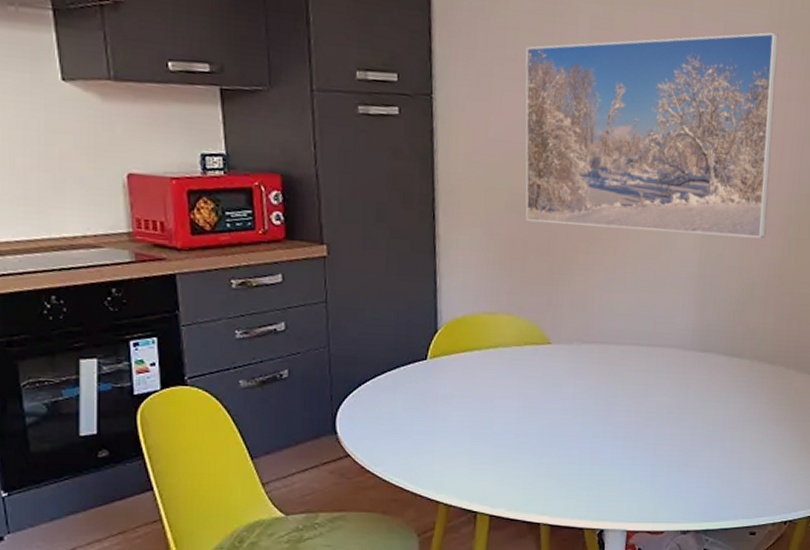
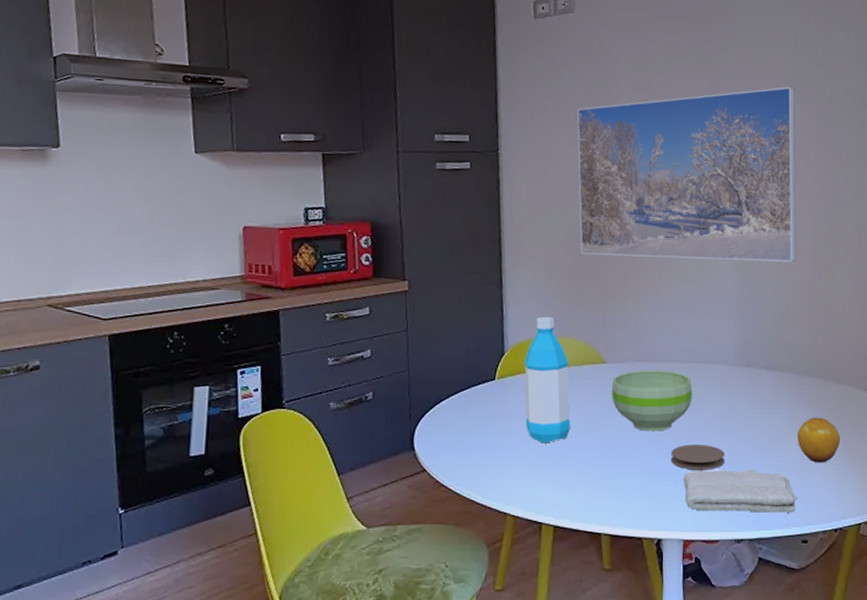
water bottle: none [460,290,510,429] -> present [524,316,570,443]
bowl: none [555,352,645,419] -> present [611,370,693,431]
coaster: none [617,433,676,460] -> present [670,444,726,470]
washcloth: none [629,459,749,505] -> present [683,469,798,513]
fruit: none [752,406,798,455] -> present [797,417,841,463]

